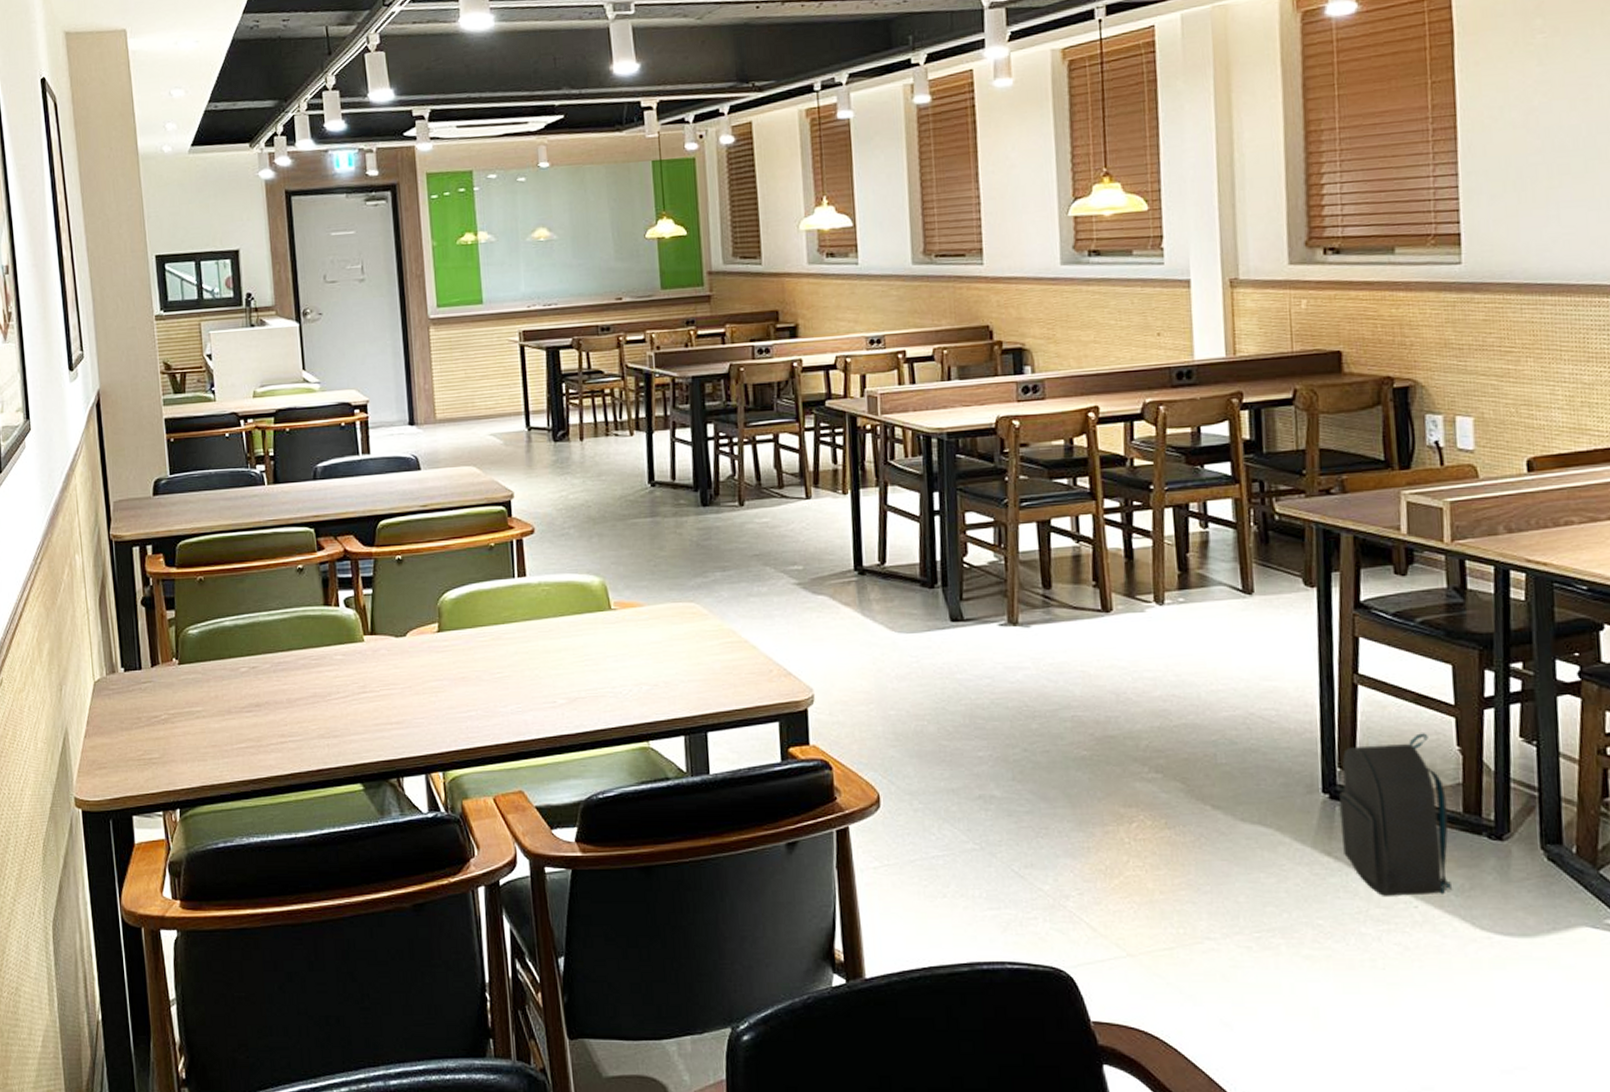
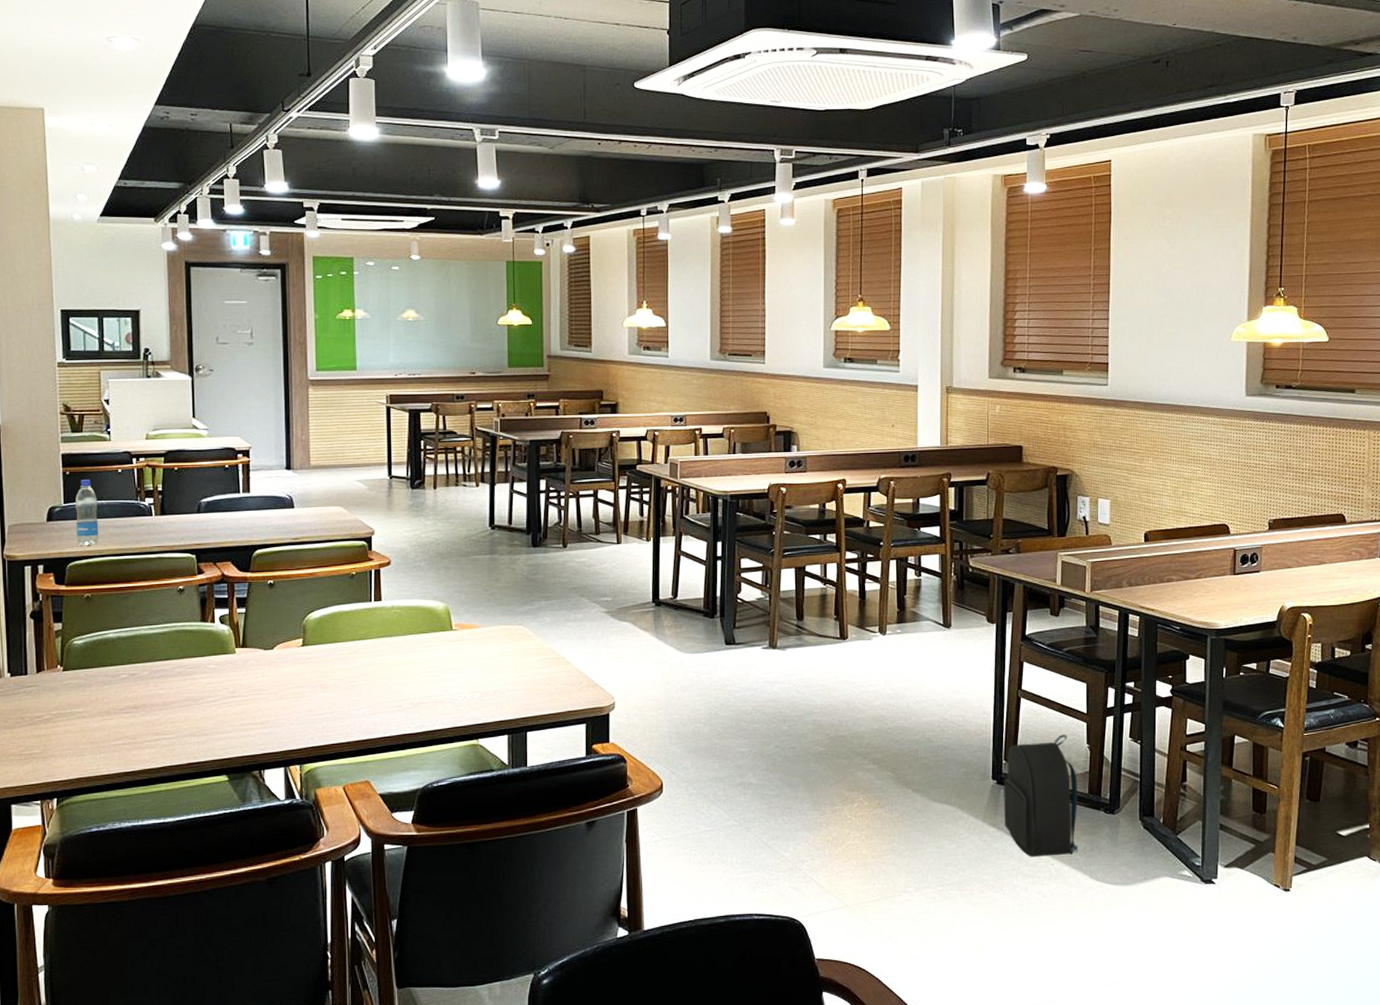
bottle: none [182,446,209,523] -> present [75,480,99,546]

